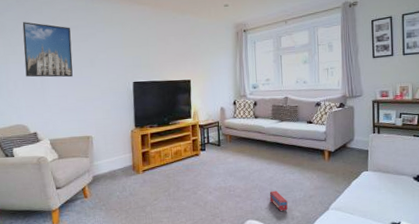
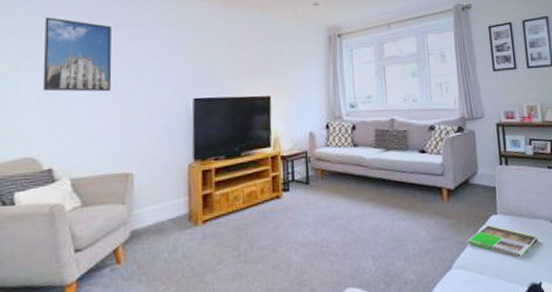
toy train: present [269,191,288,212] -> none [374,244,399,274]
magazine: none [342,178,401,205] -> present [467,224,539,259]

